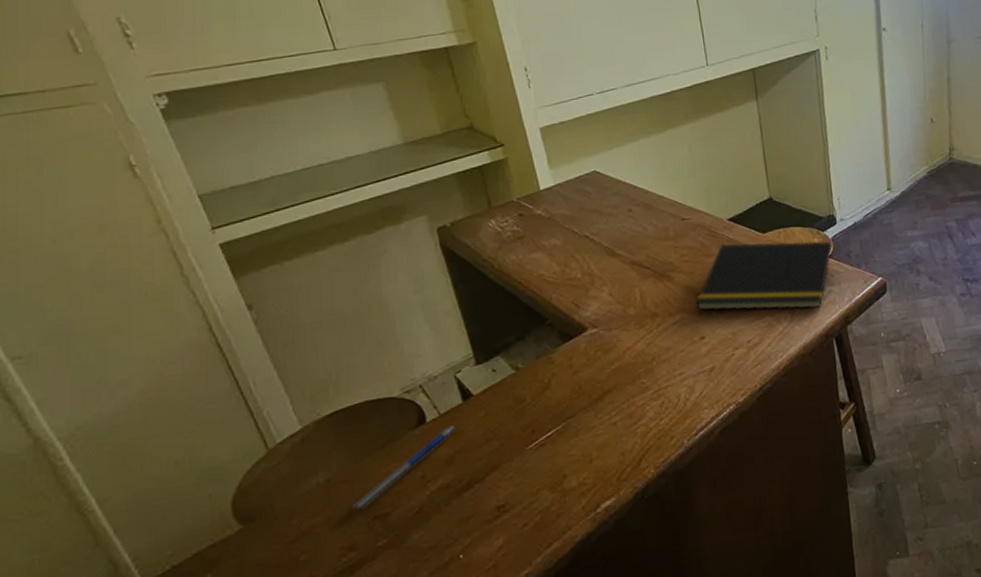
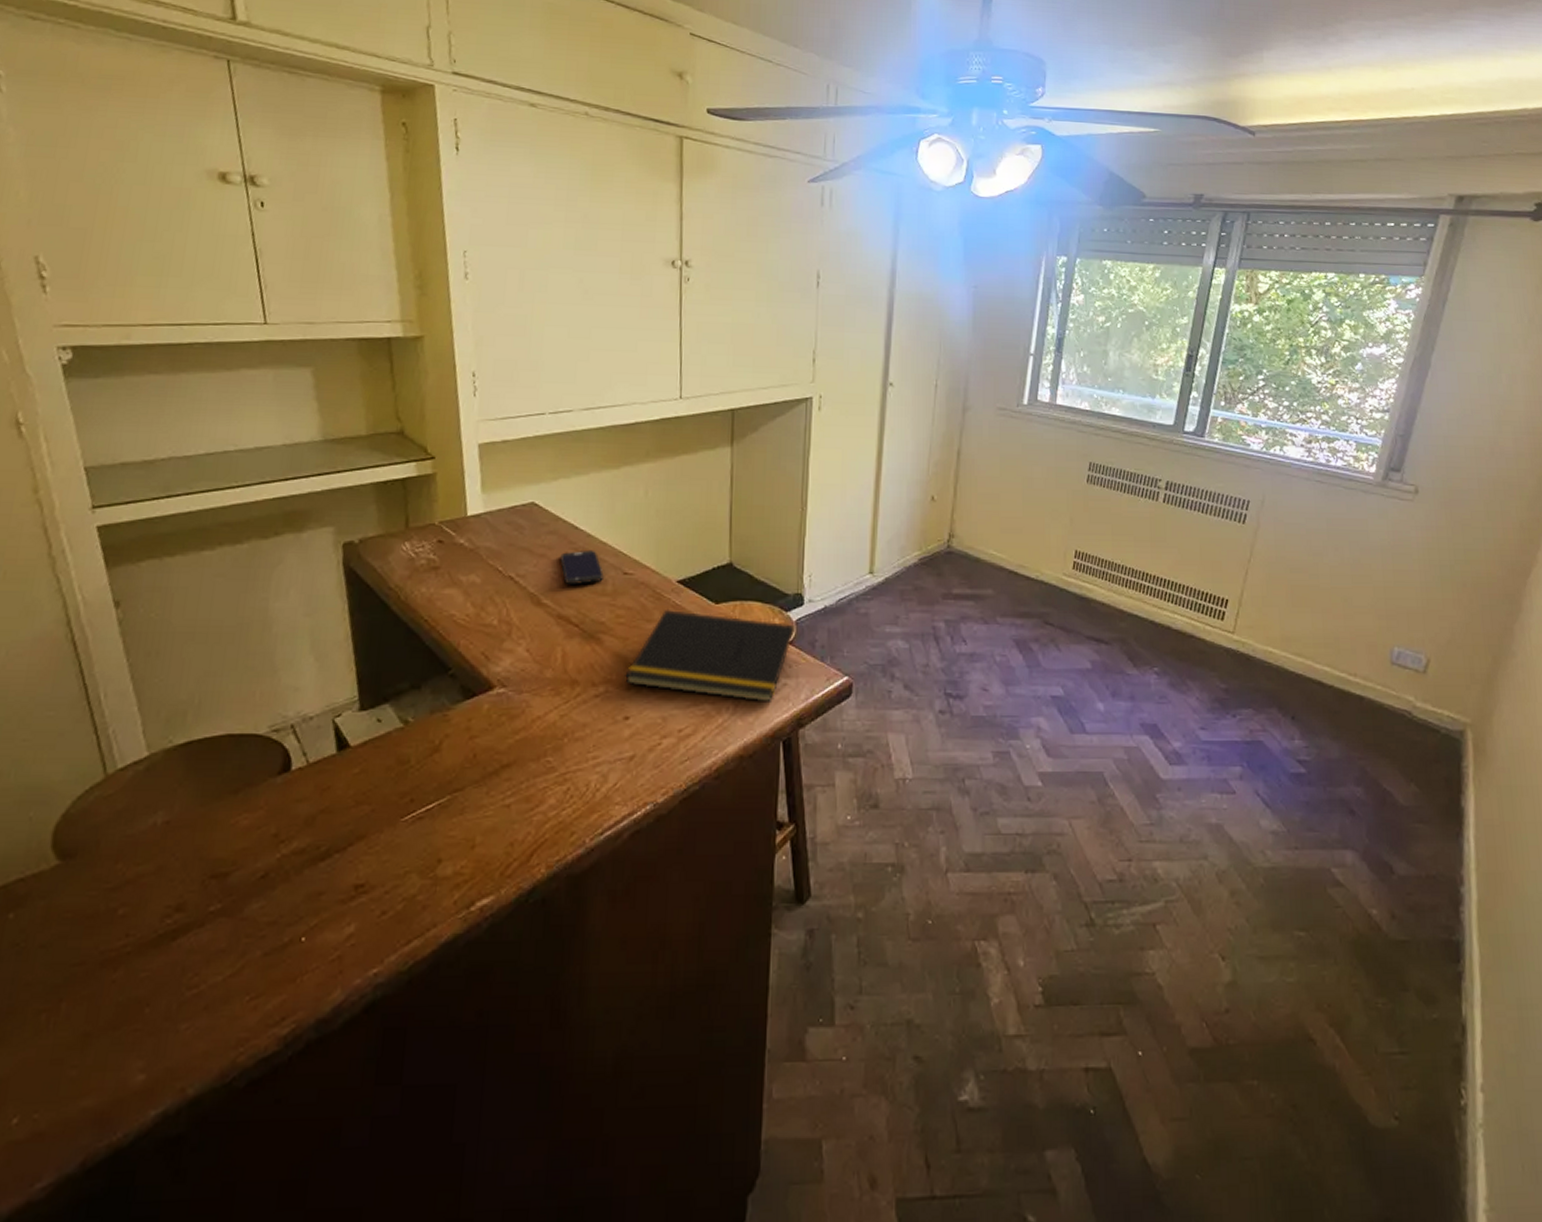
pen: present [352,425,456,512] -> none [188,779,324,865]
smartphone: none [625,203,665,235] -> present [560,549,604,584]

